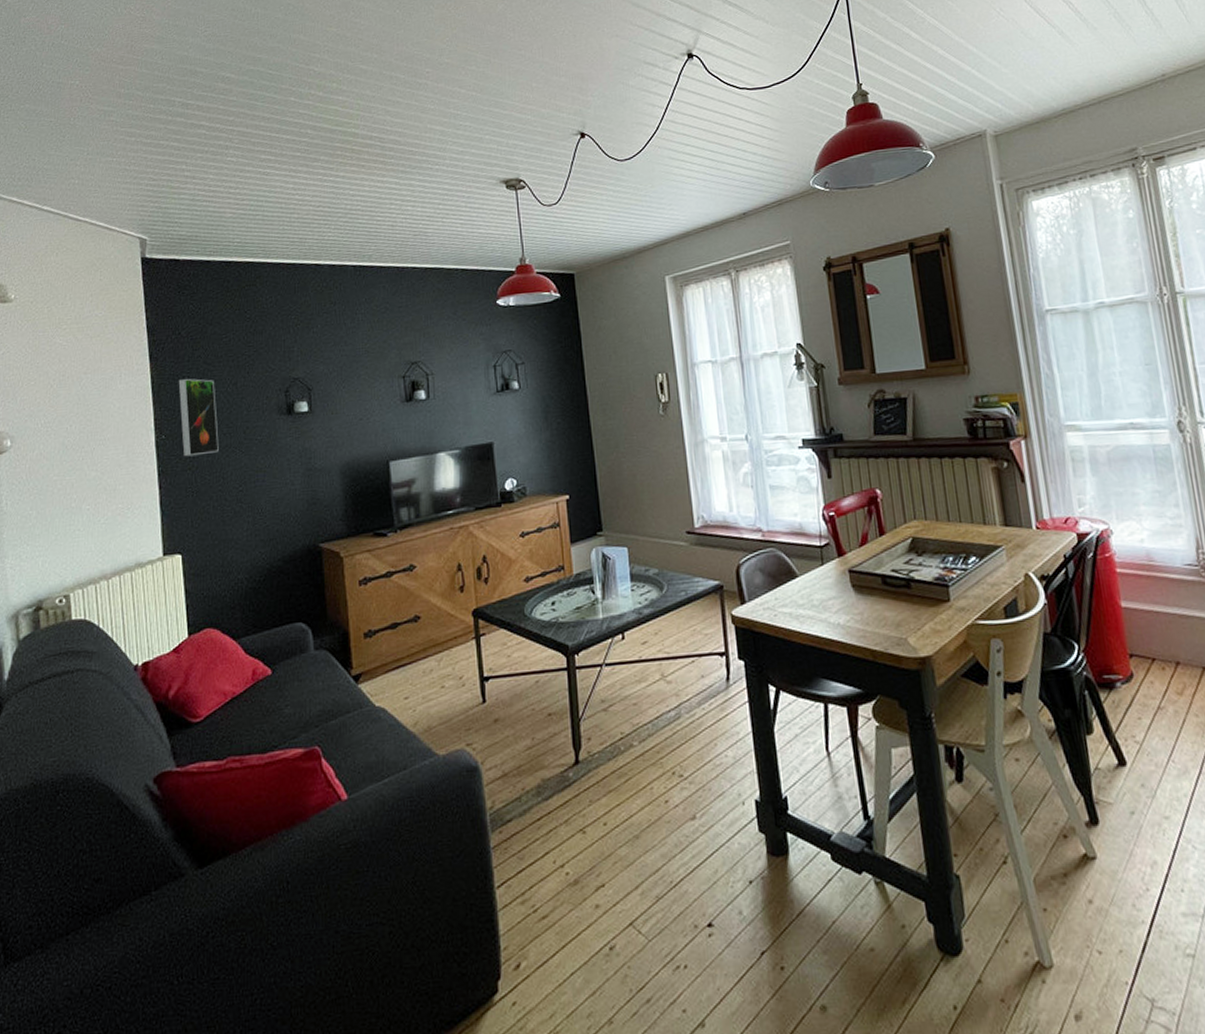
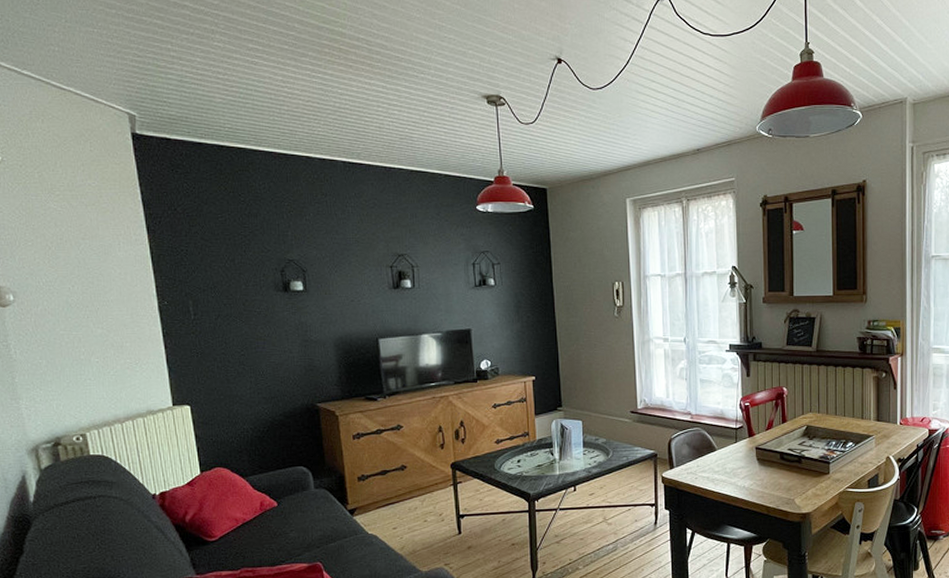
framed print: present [178,378,219,457] -> none [177,251,220,322]

